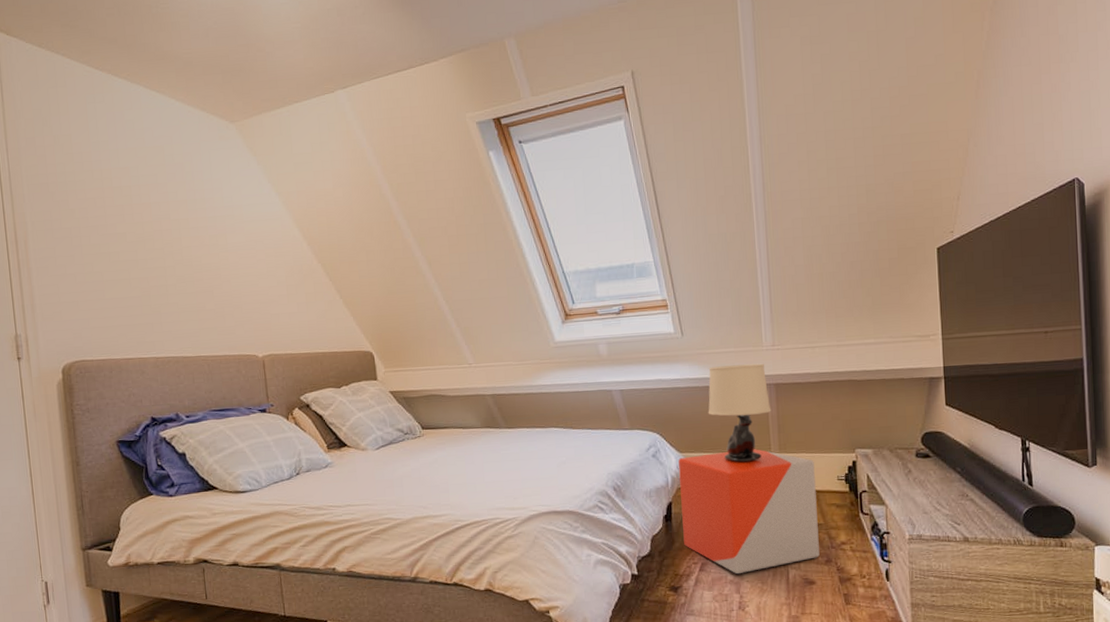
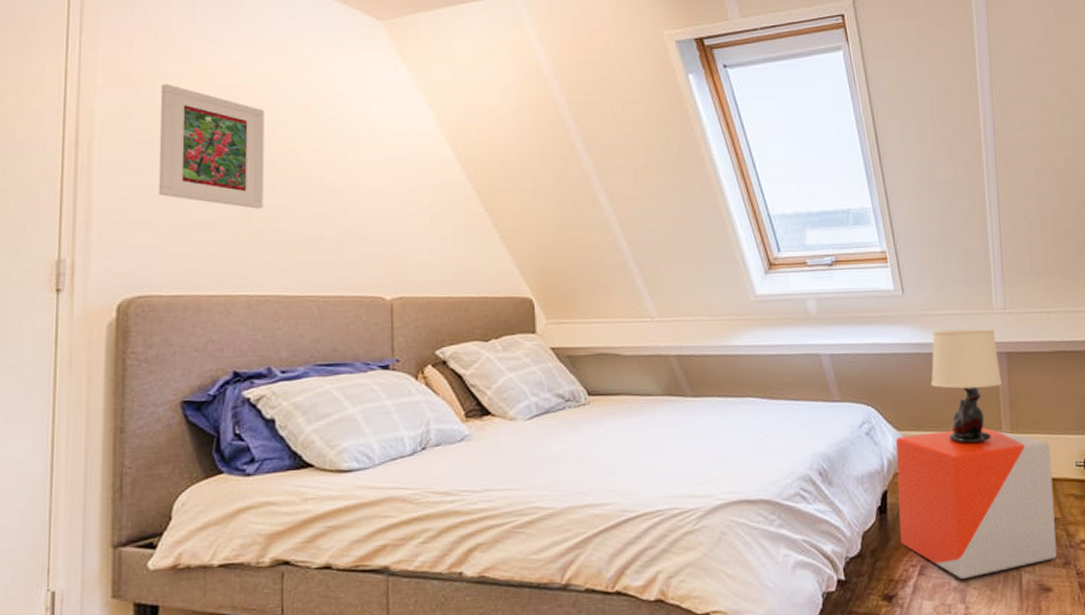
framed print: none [71,189,159,288] -> present [158,84,265,209]

